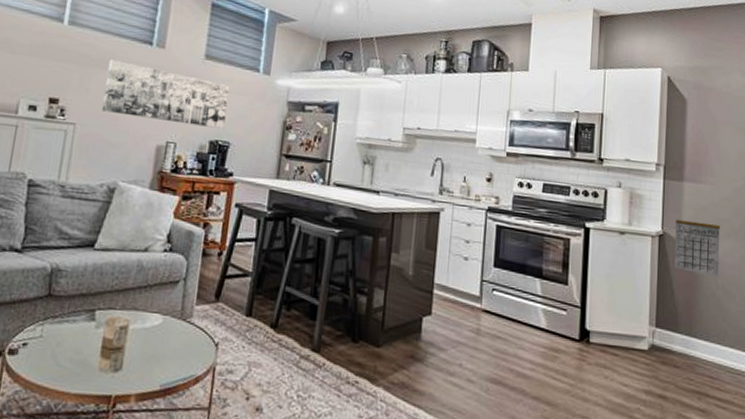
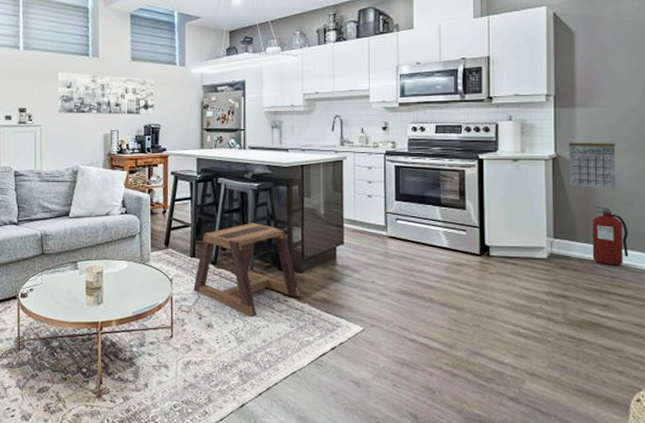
stool: none [244,278,375,401] -> present [194,223,300,317]
fire extinguisher: none [693,293,729,365] -> present [592,205,629,266]

